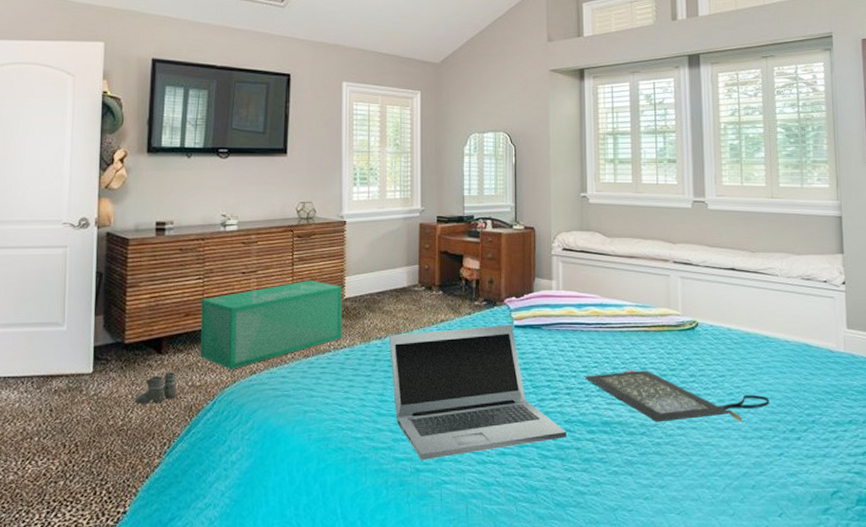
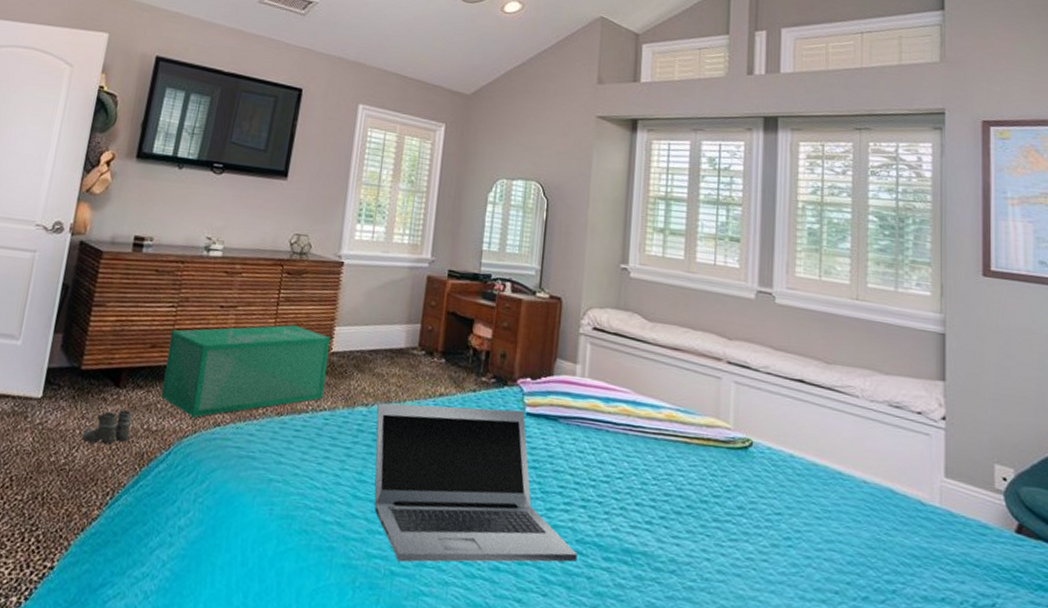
clutch bag: present [584,370,770,423] -> none [605,487,838,577]

